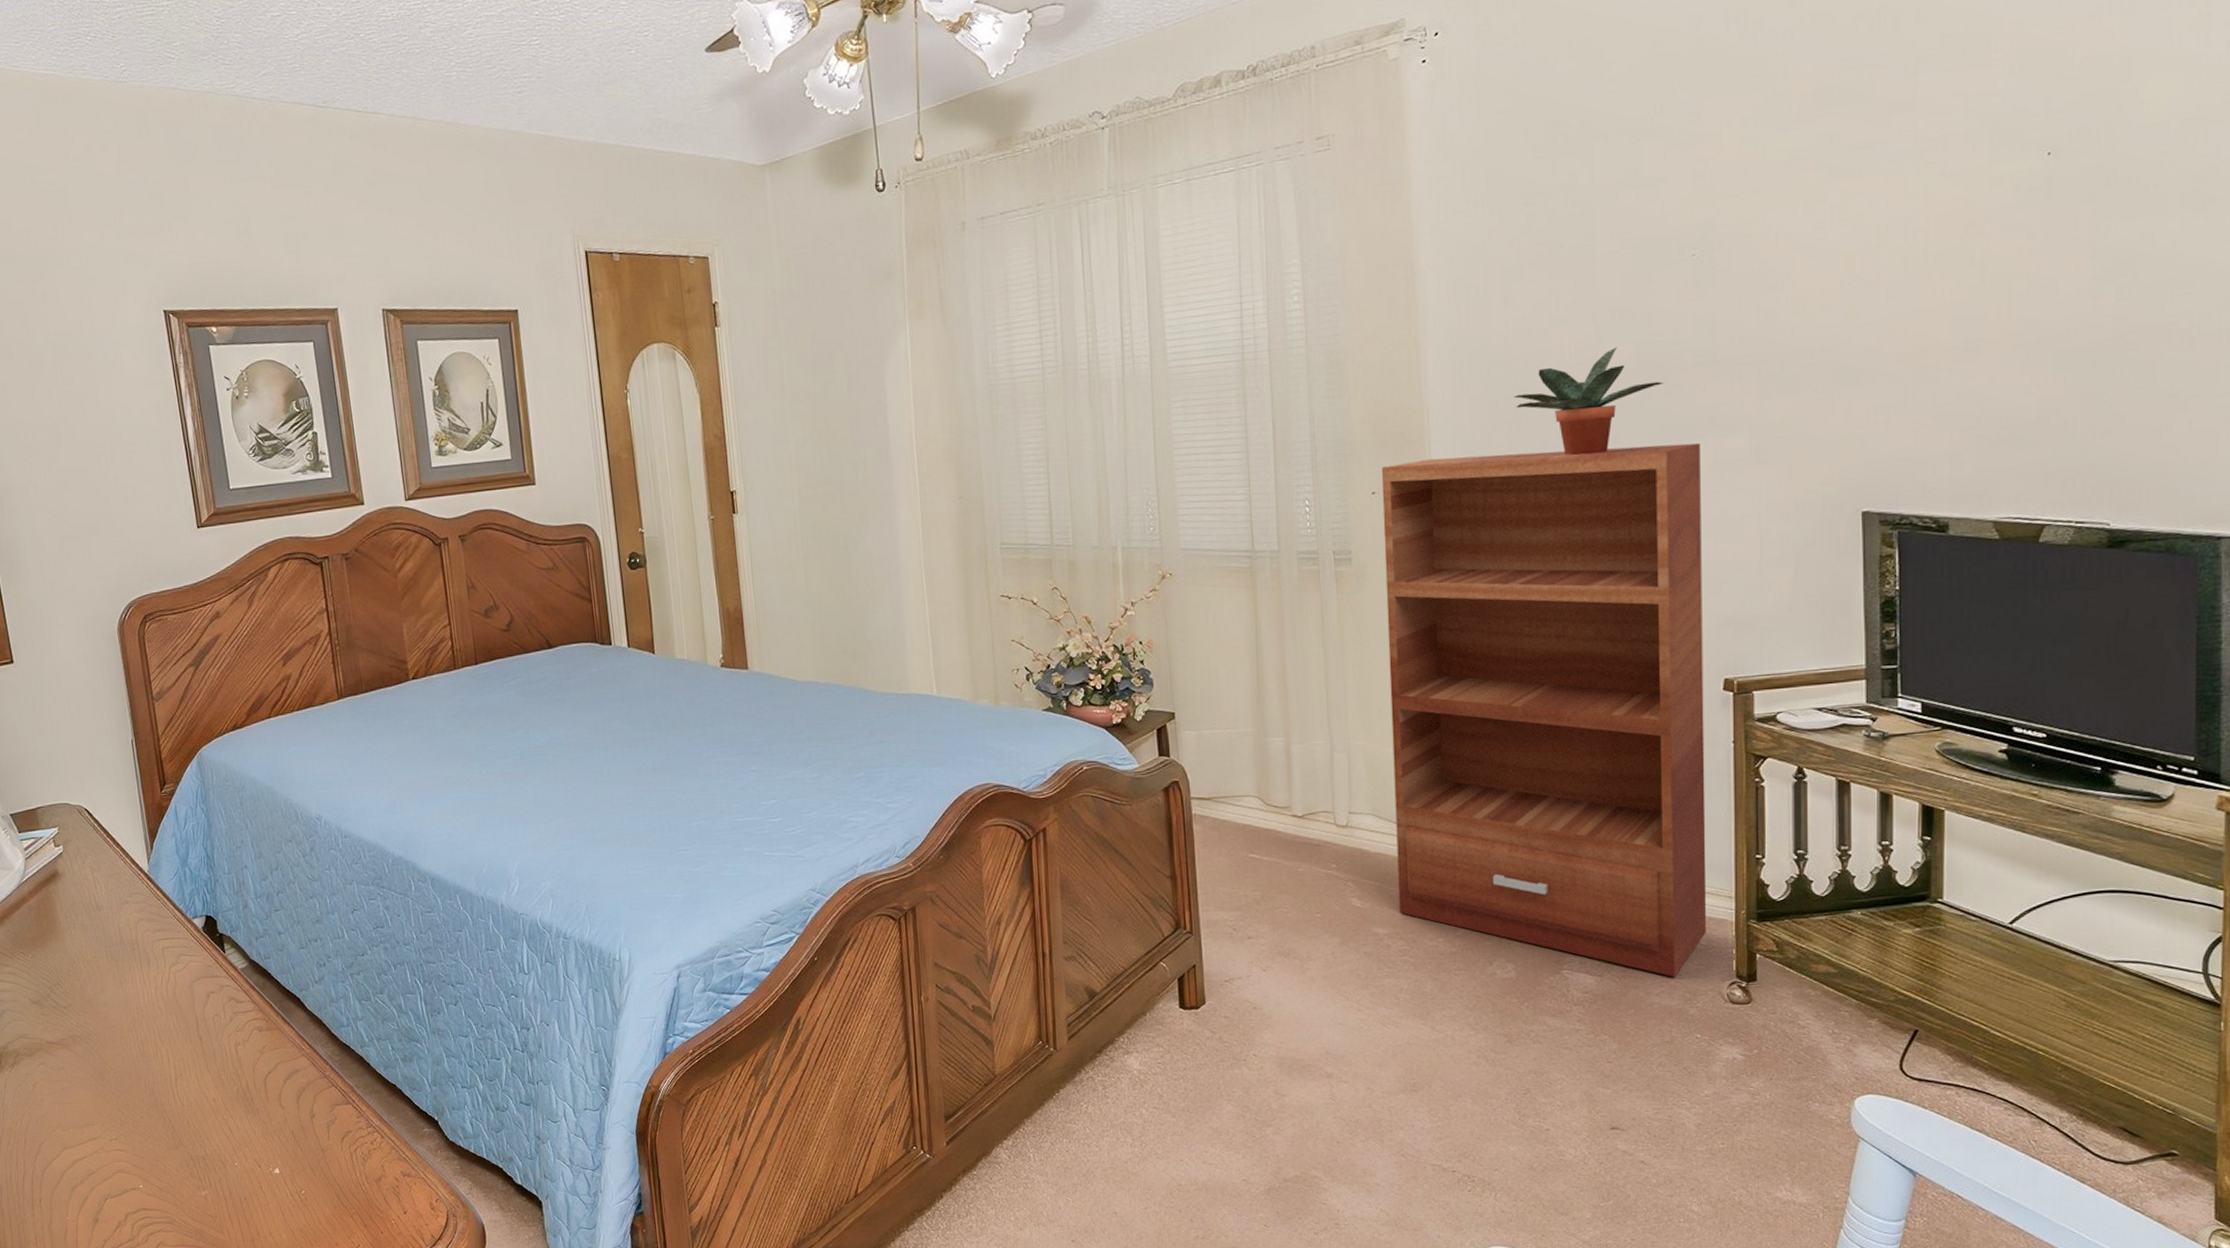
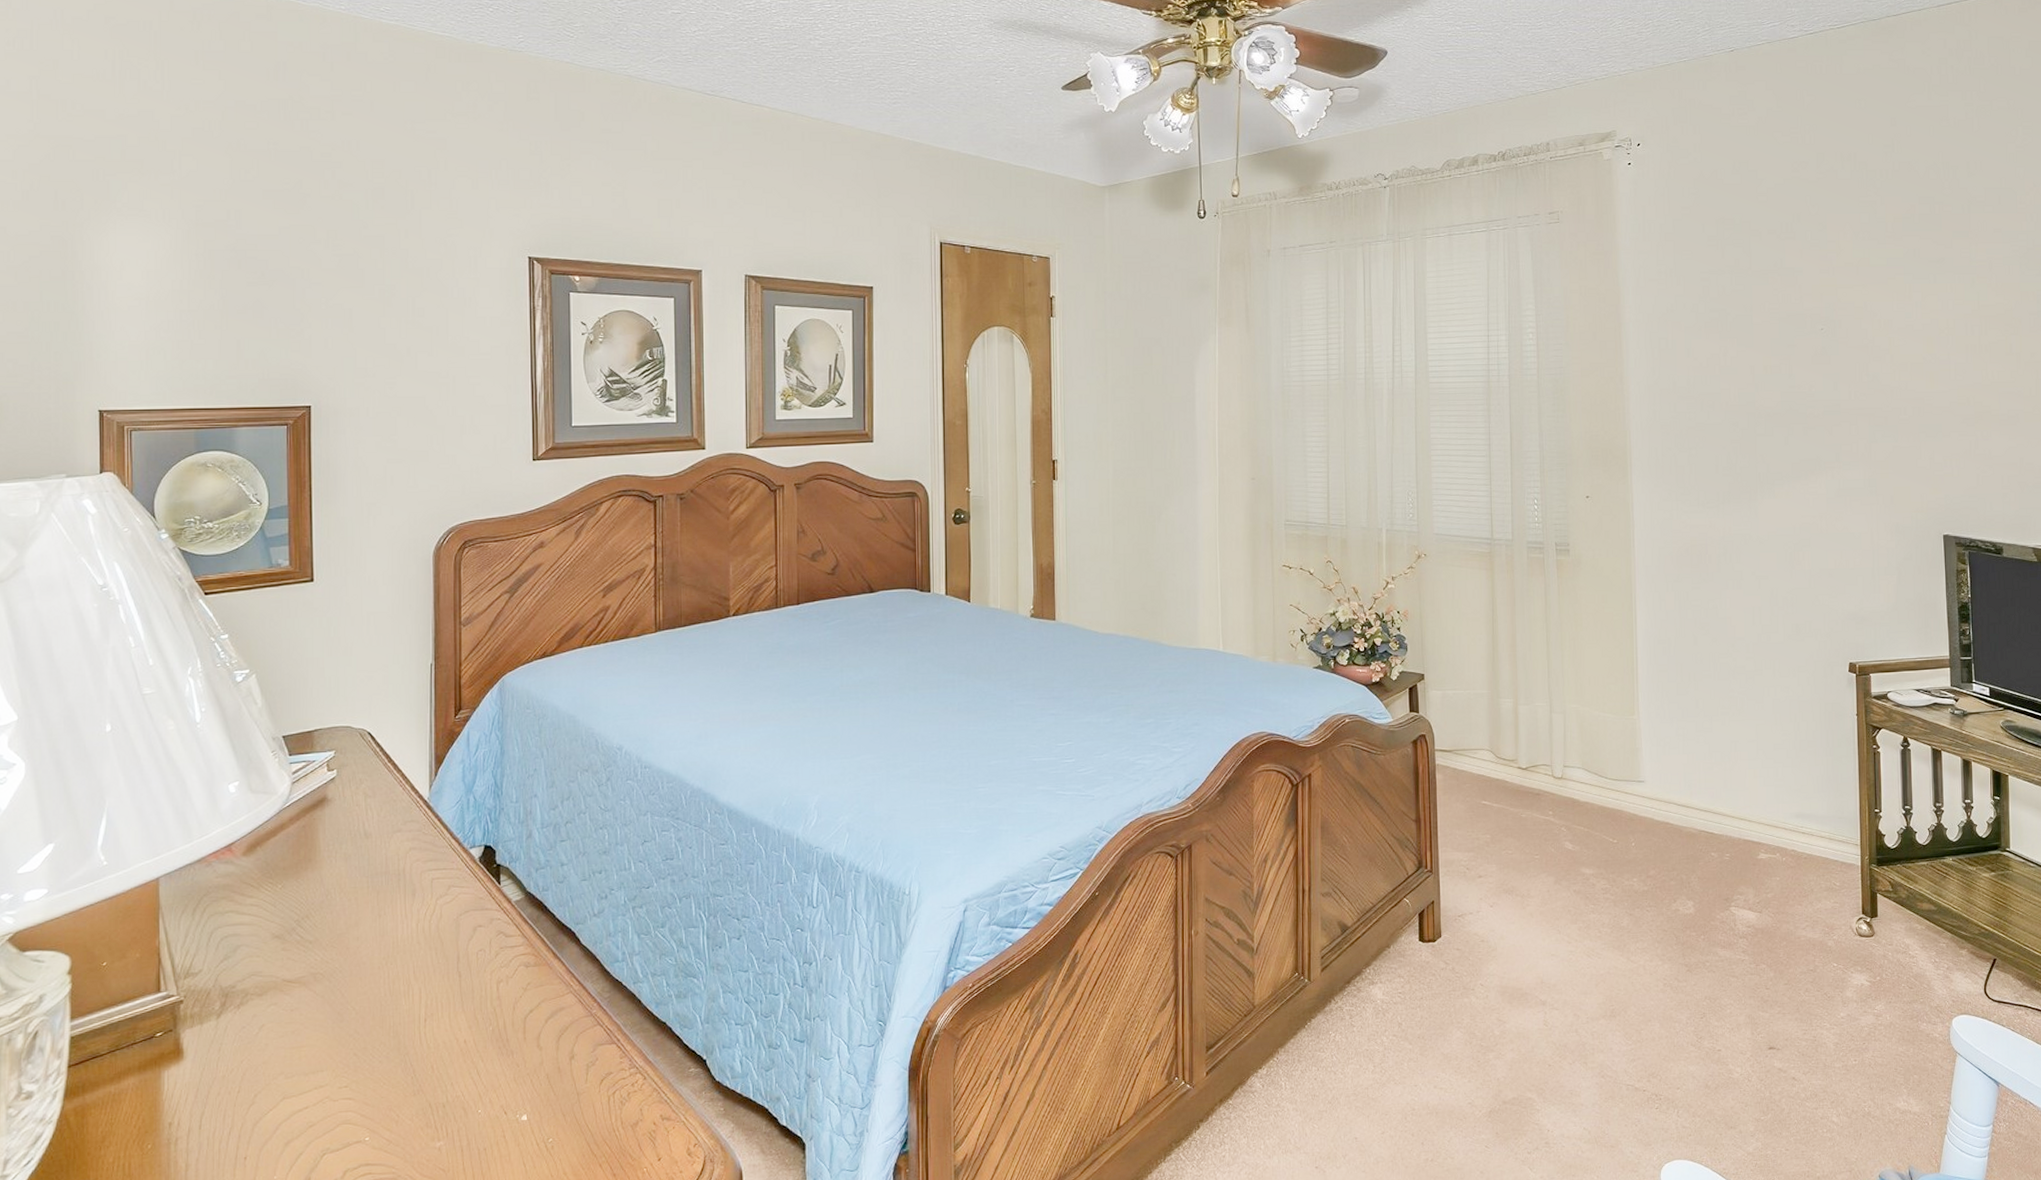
bookshelf: present [1381,443,1707,978] -> none [1593,472,1839,914]
potted plant: present [1513,346,1665,456] -> none [1693,394,1803,477]

